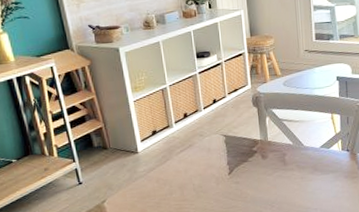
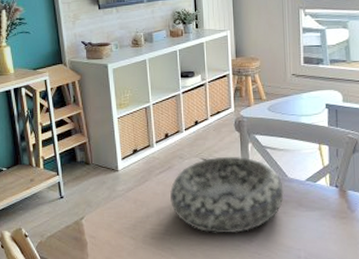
decorative bowl: none [192,129,301,203] -> present [170,156,284,234]

